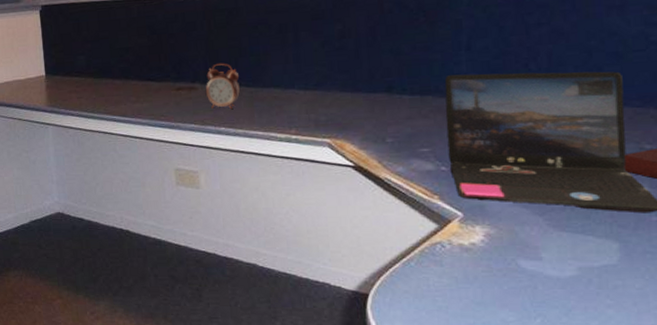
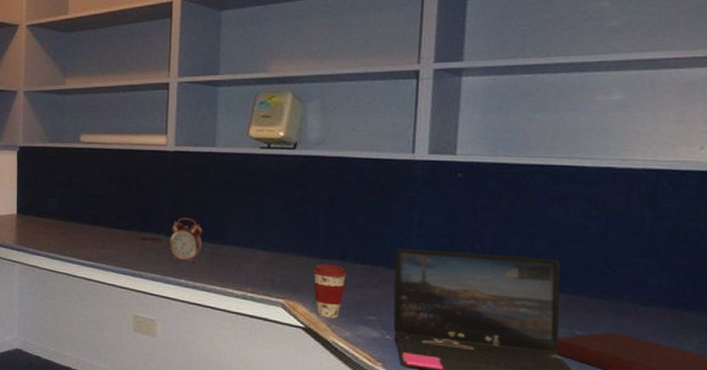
coffee cup: none [359,98,395,154] -> present [313,263,347,318]

